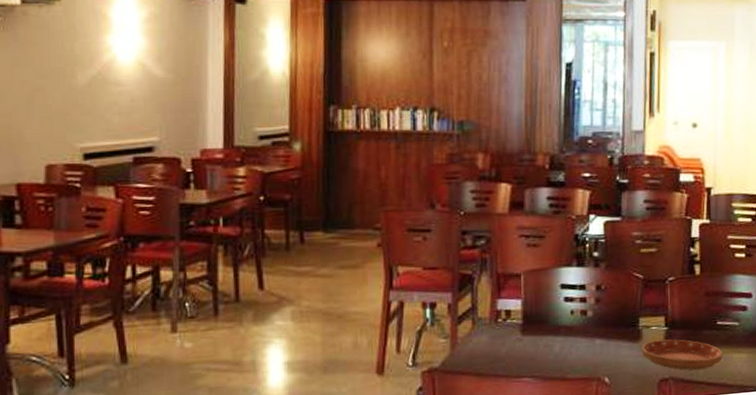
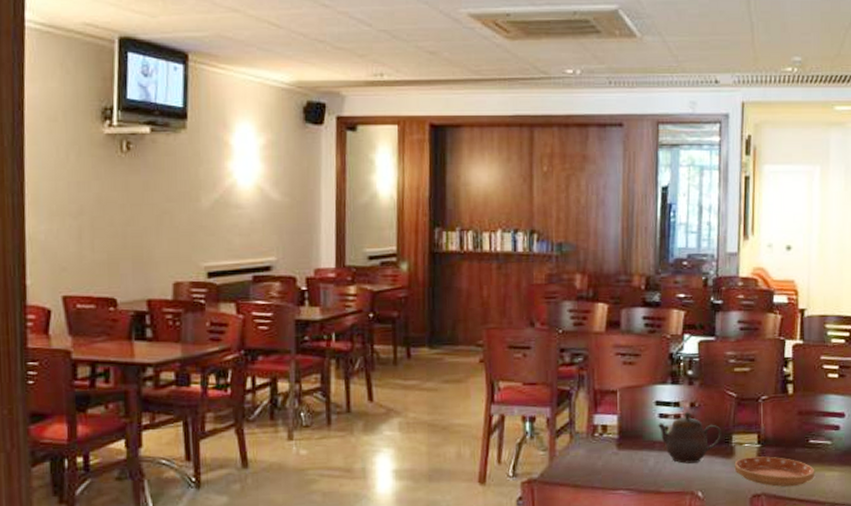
teapot: none [563,295,629,349] -> present [658,412,722,464]

